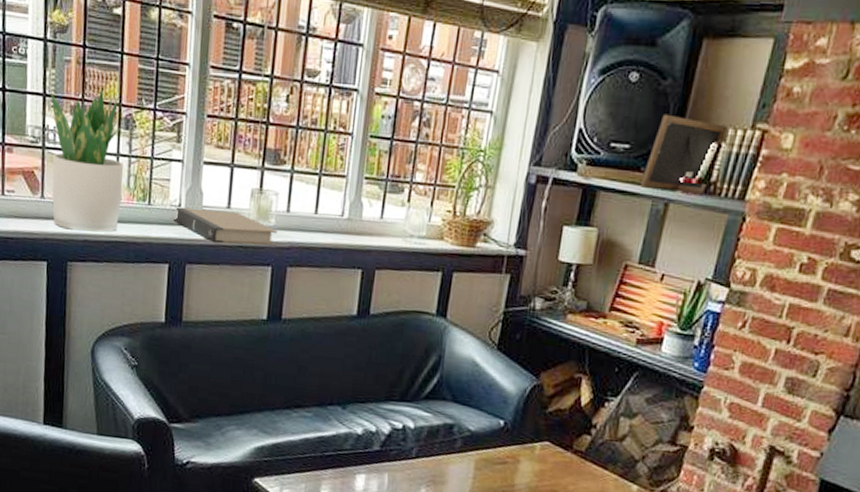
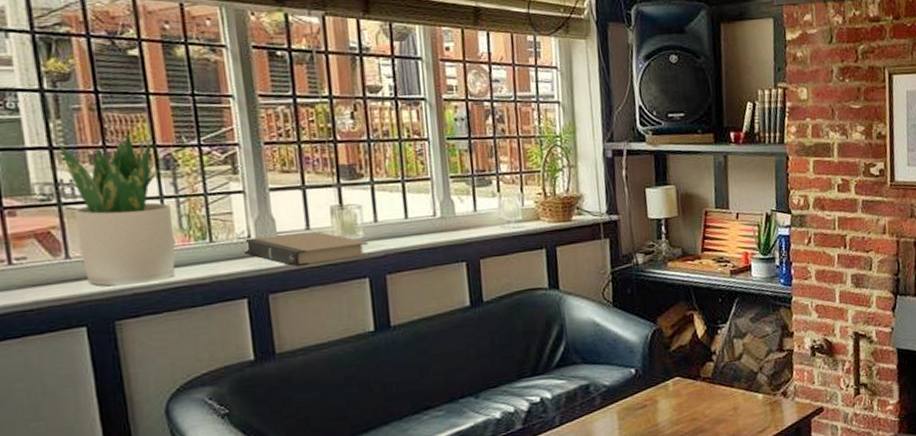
picture frame: present [640,114,727,195] -> none [700,85,757,146]

